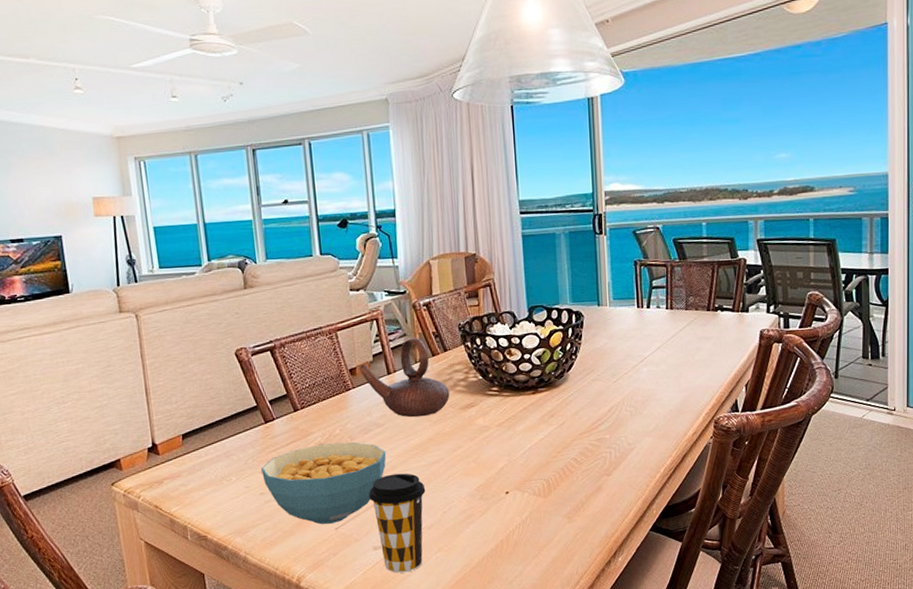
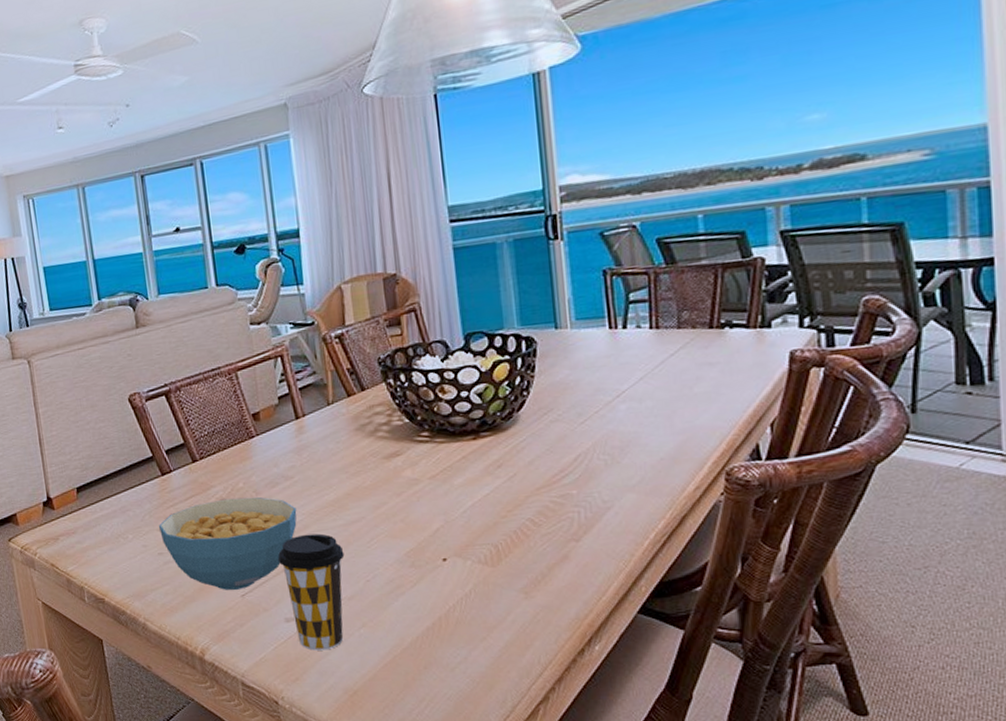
teapot: present [359,337,450,418] -> none [263,375,370,469]

